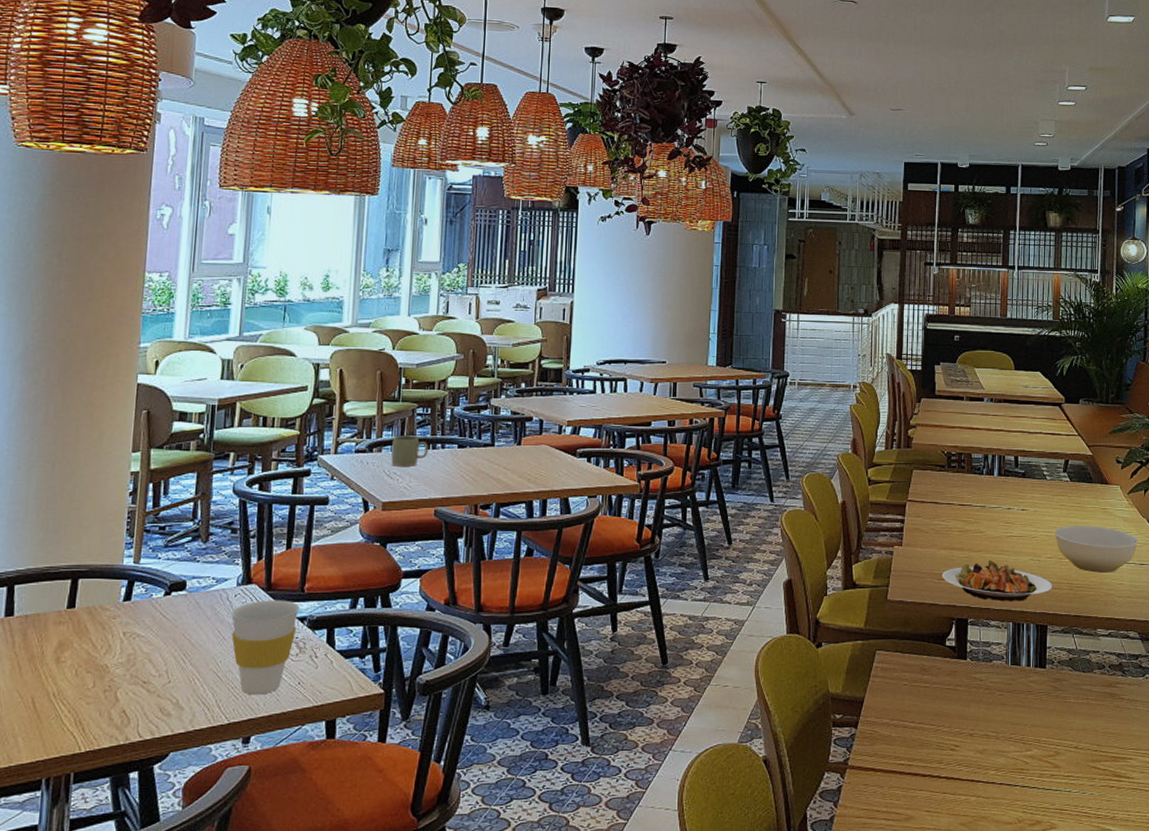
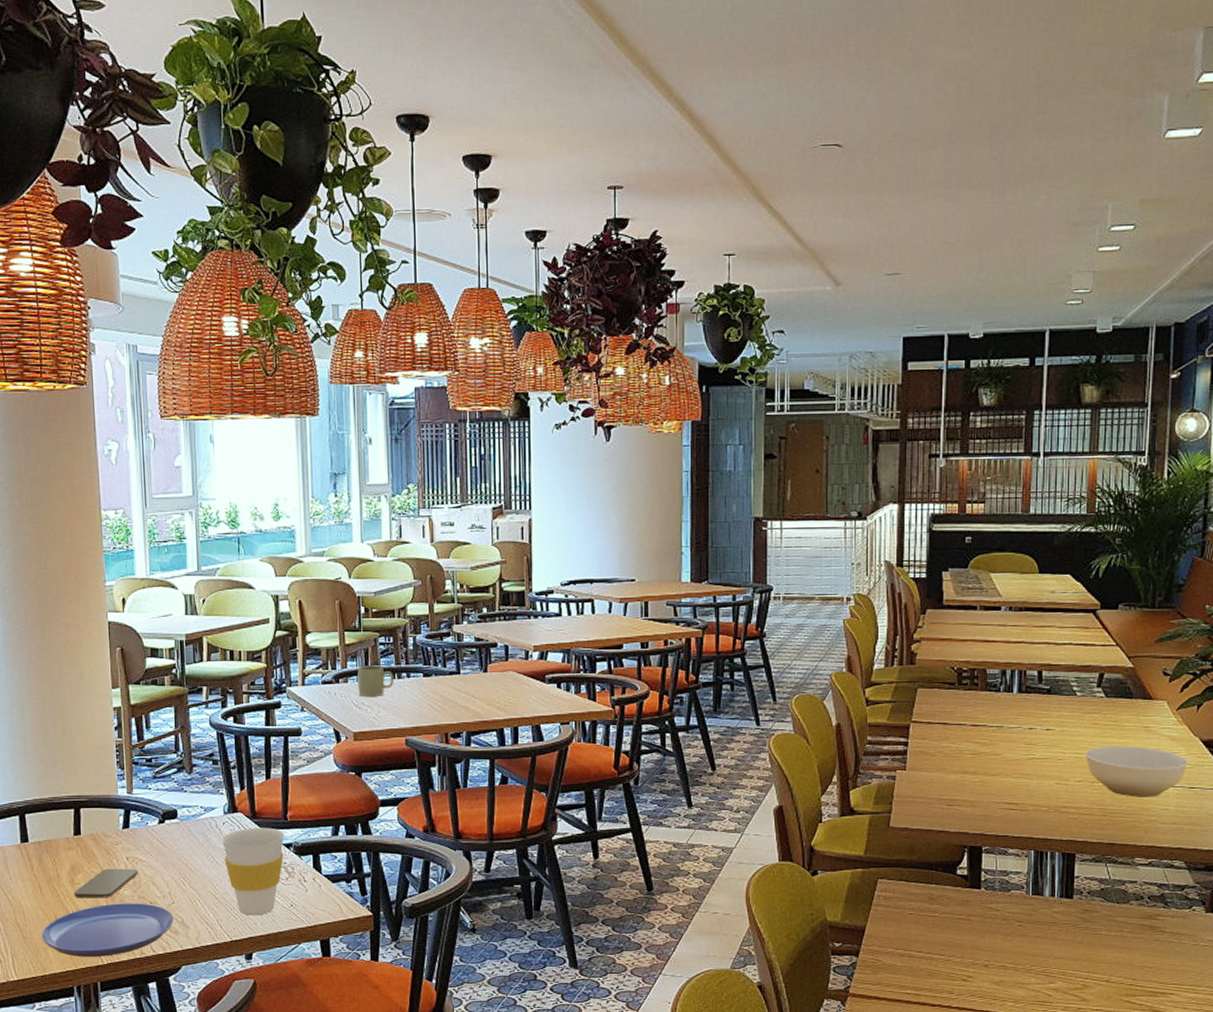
plate: none [12,682,168,745] -> present [41,903,174,957]
smartphone: none [58,644,135,678] -> present [74,868,139,898]
salad: present [941,559,1053,602] -> none [951,783,1082,829]

